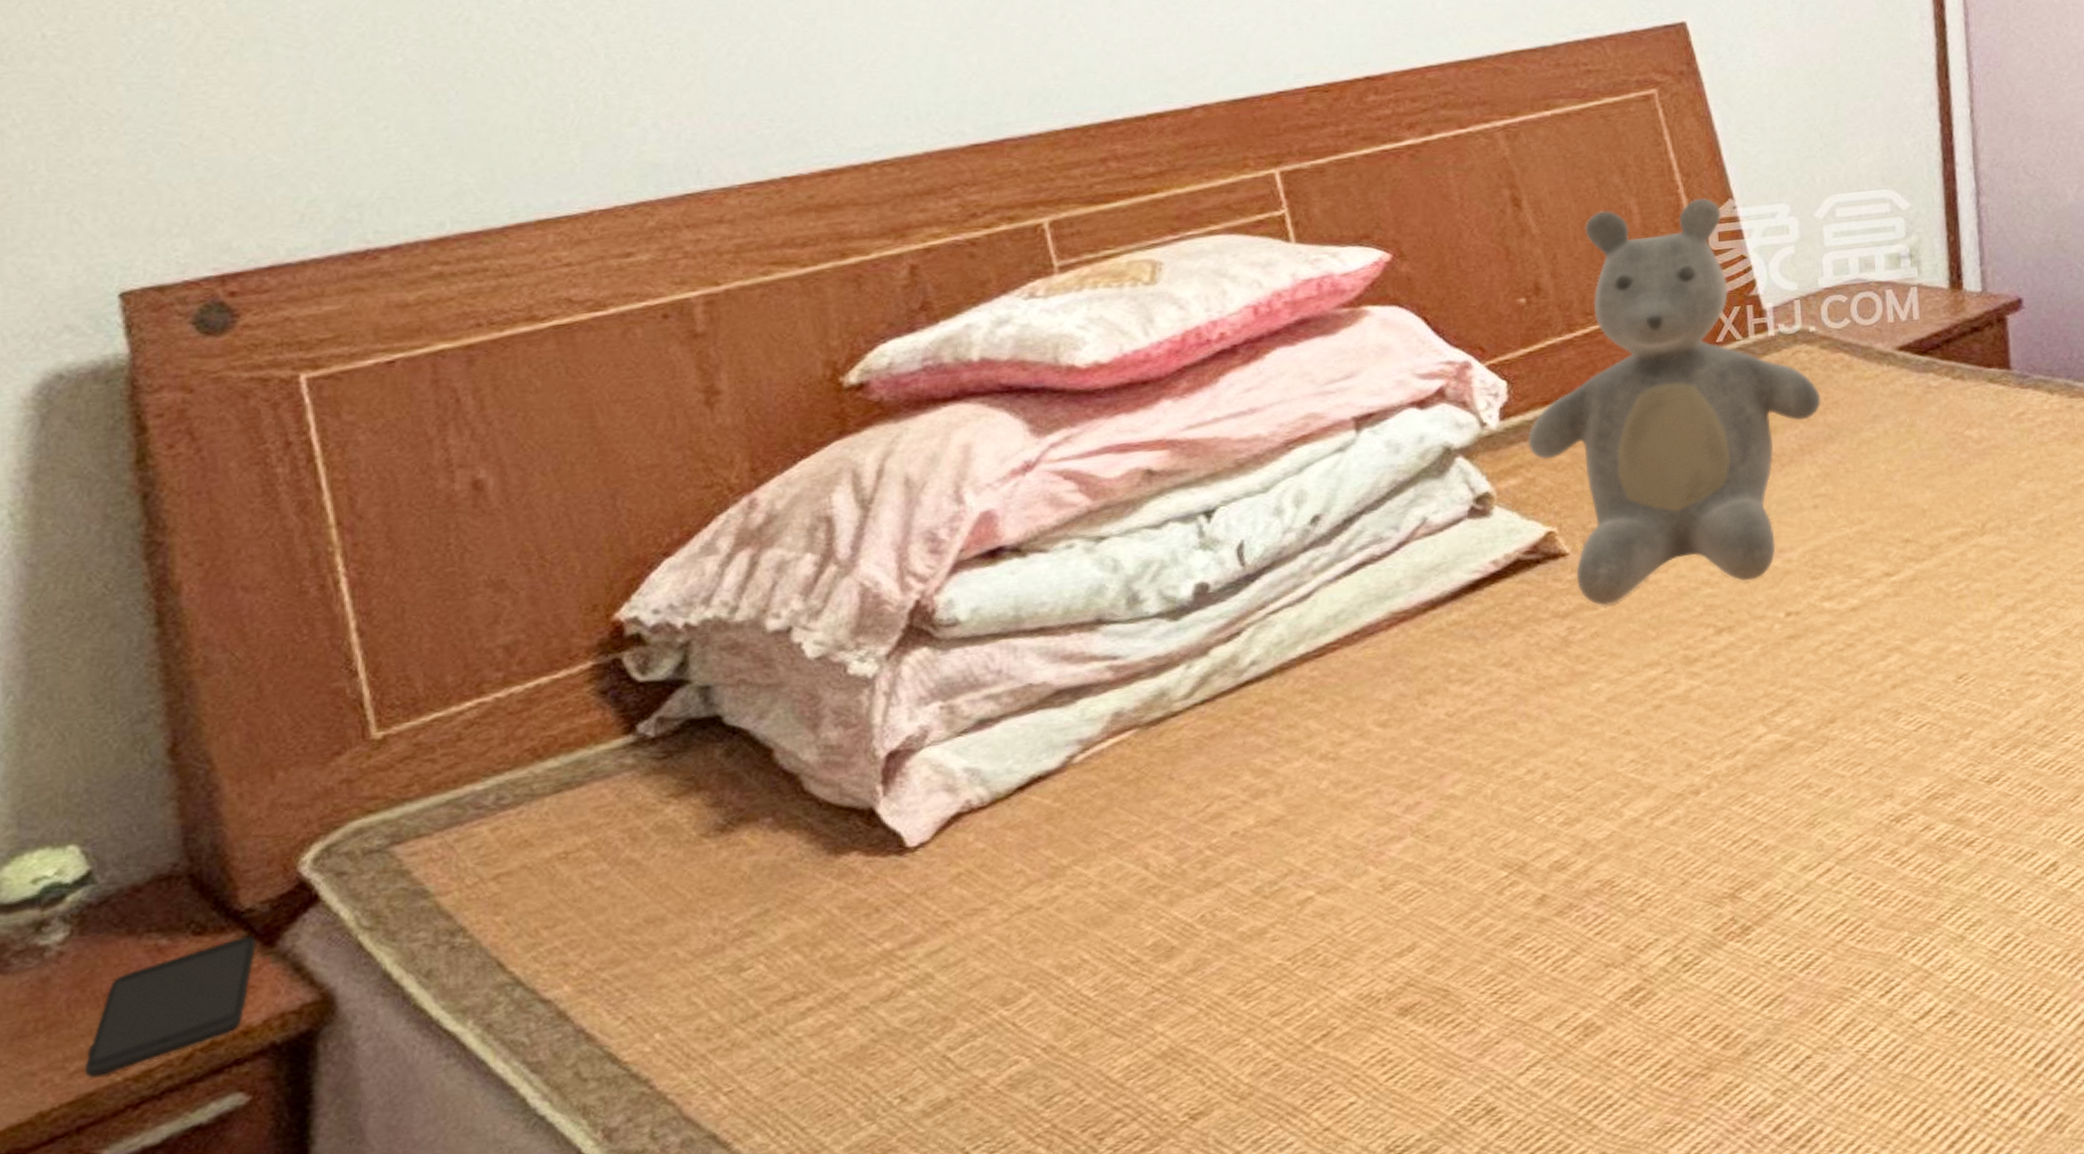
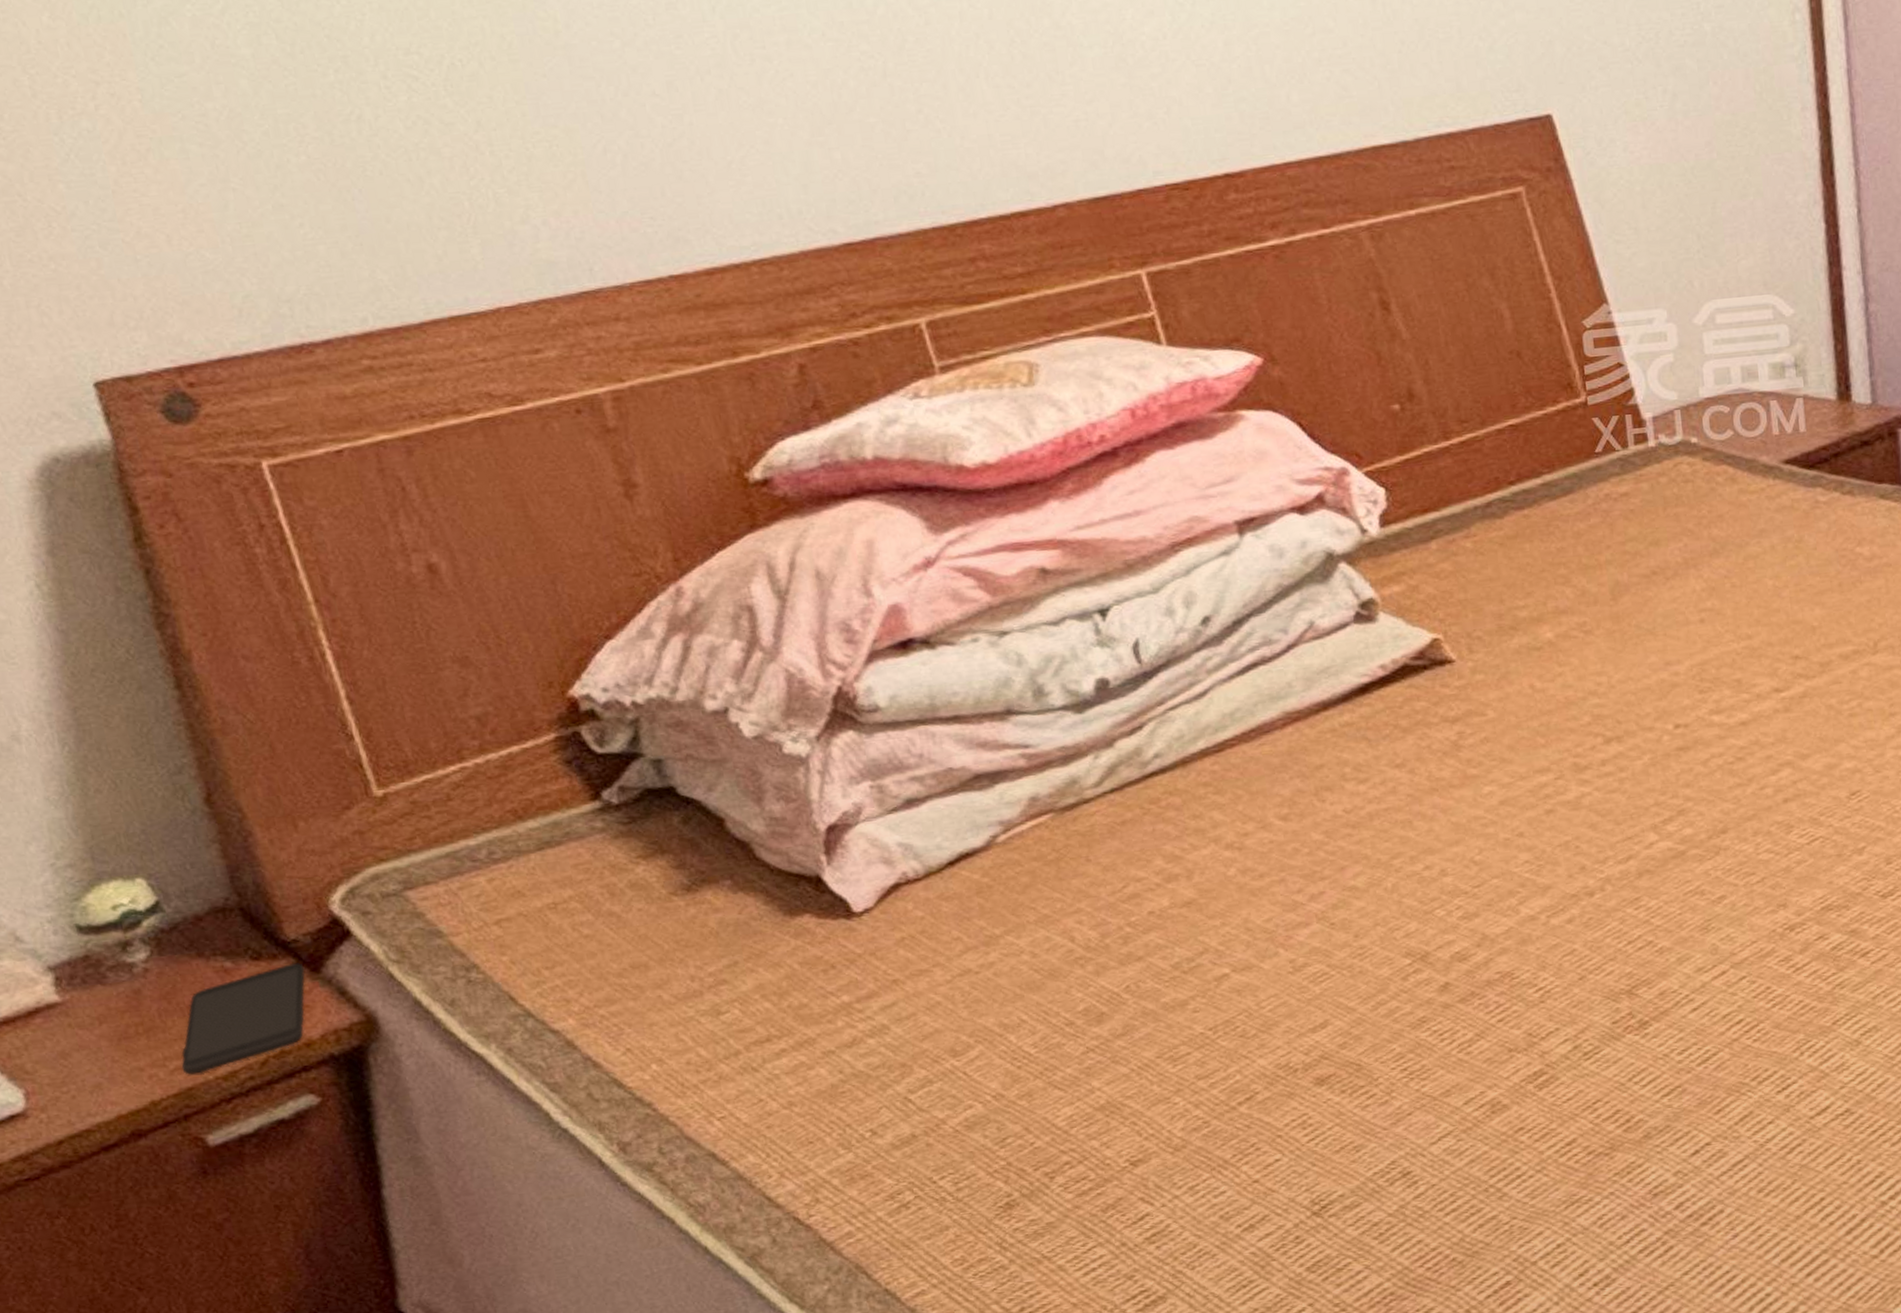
teddy bear: present [1527,198,1821,606] -> none [1408,303,1705,713]

